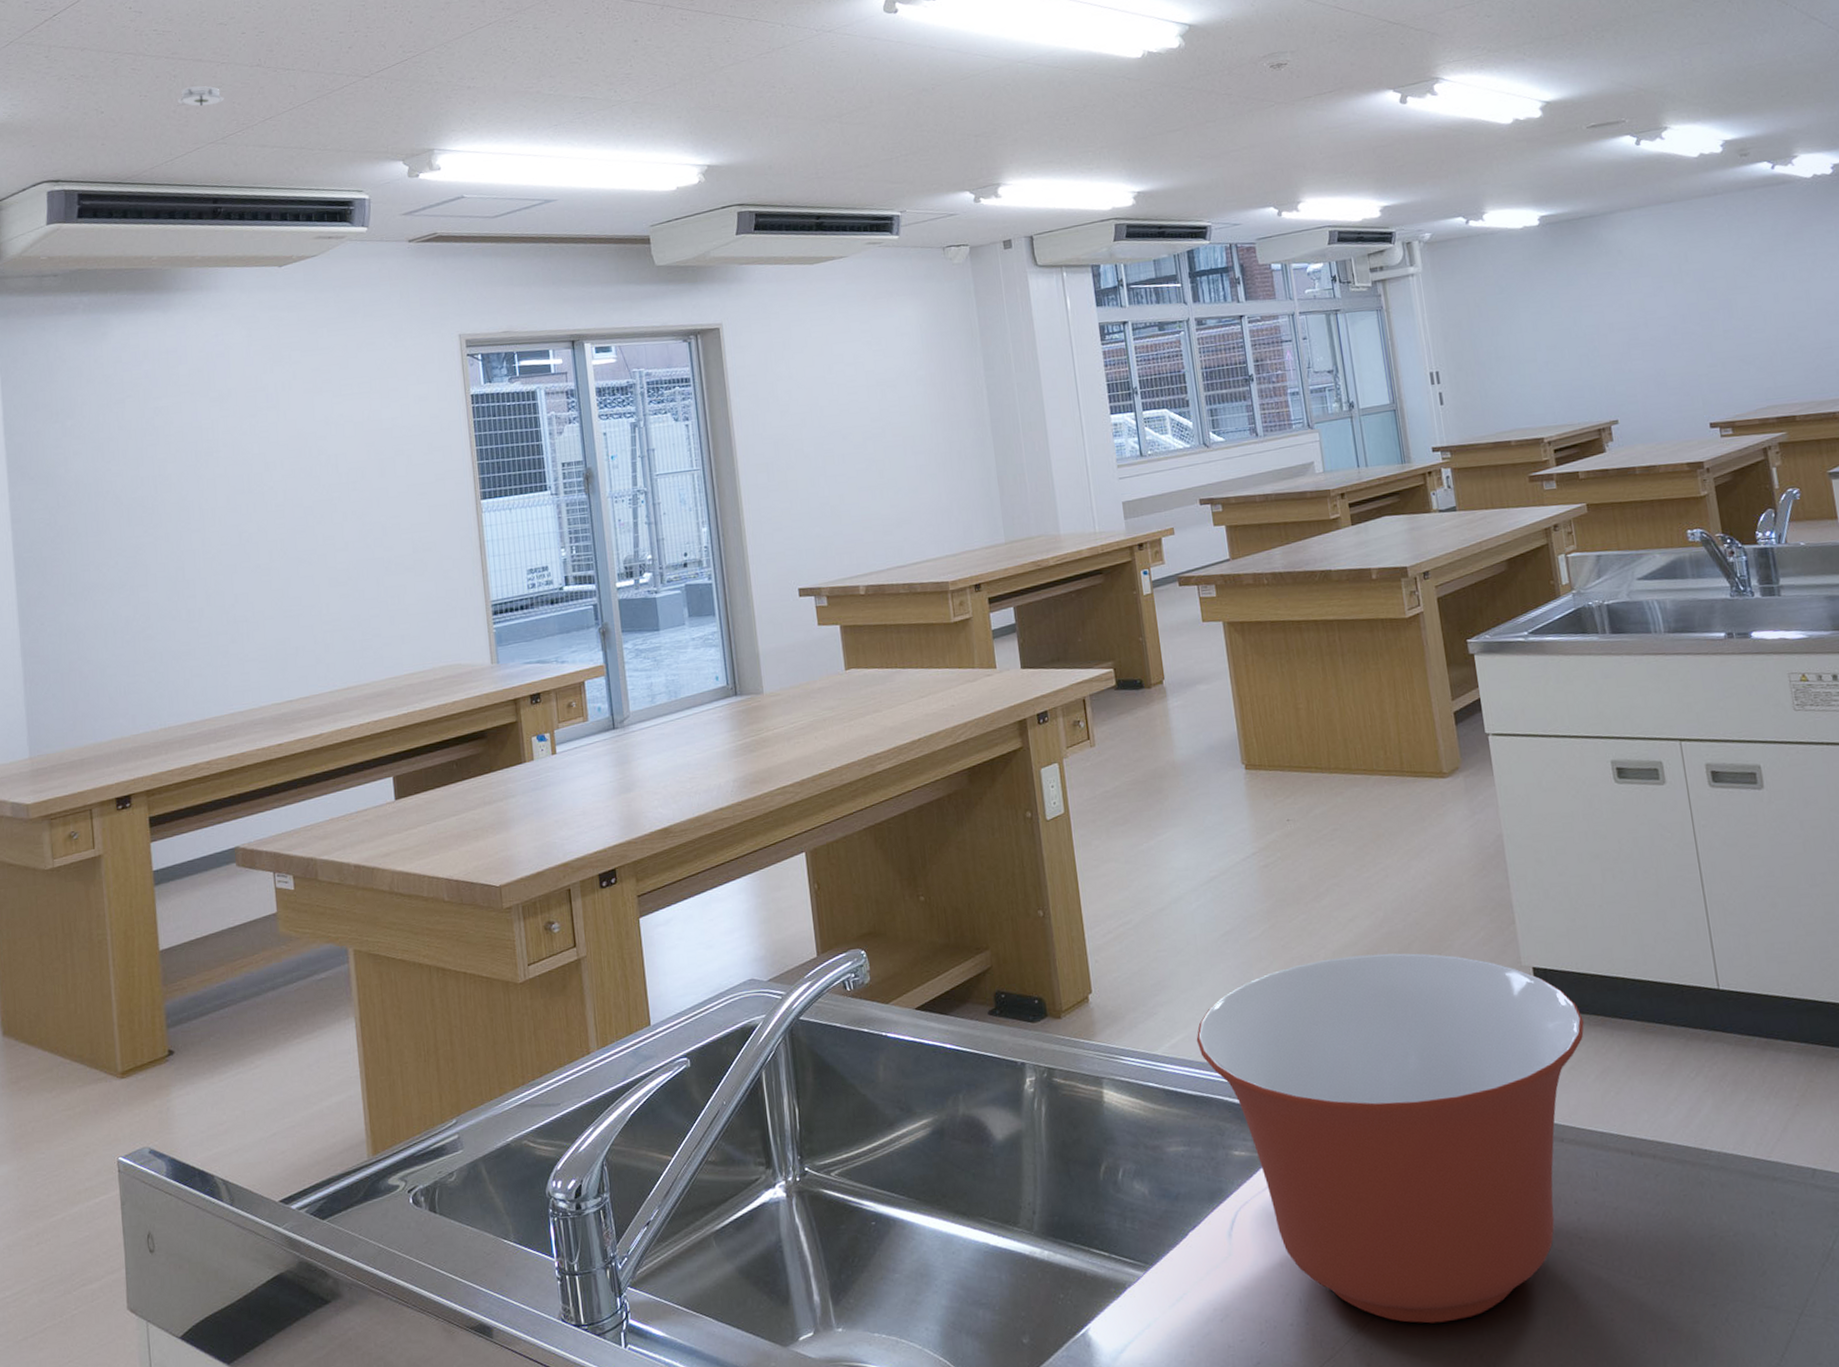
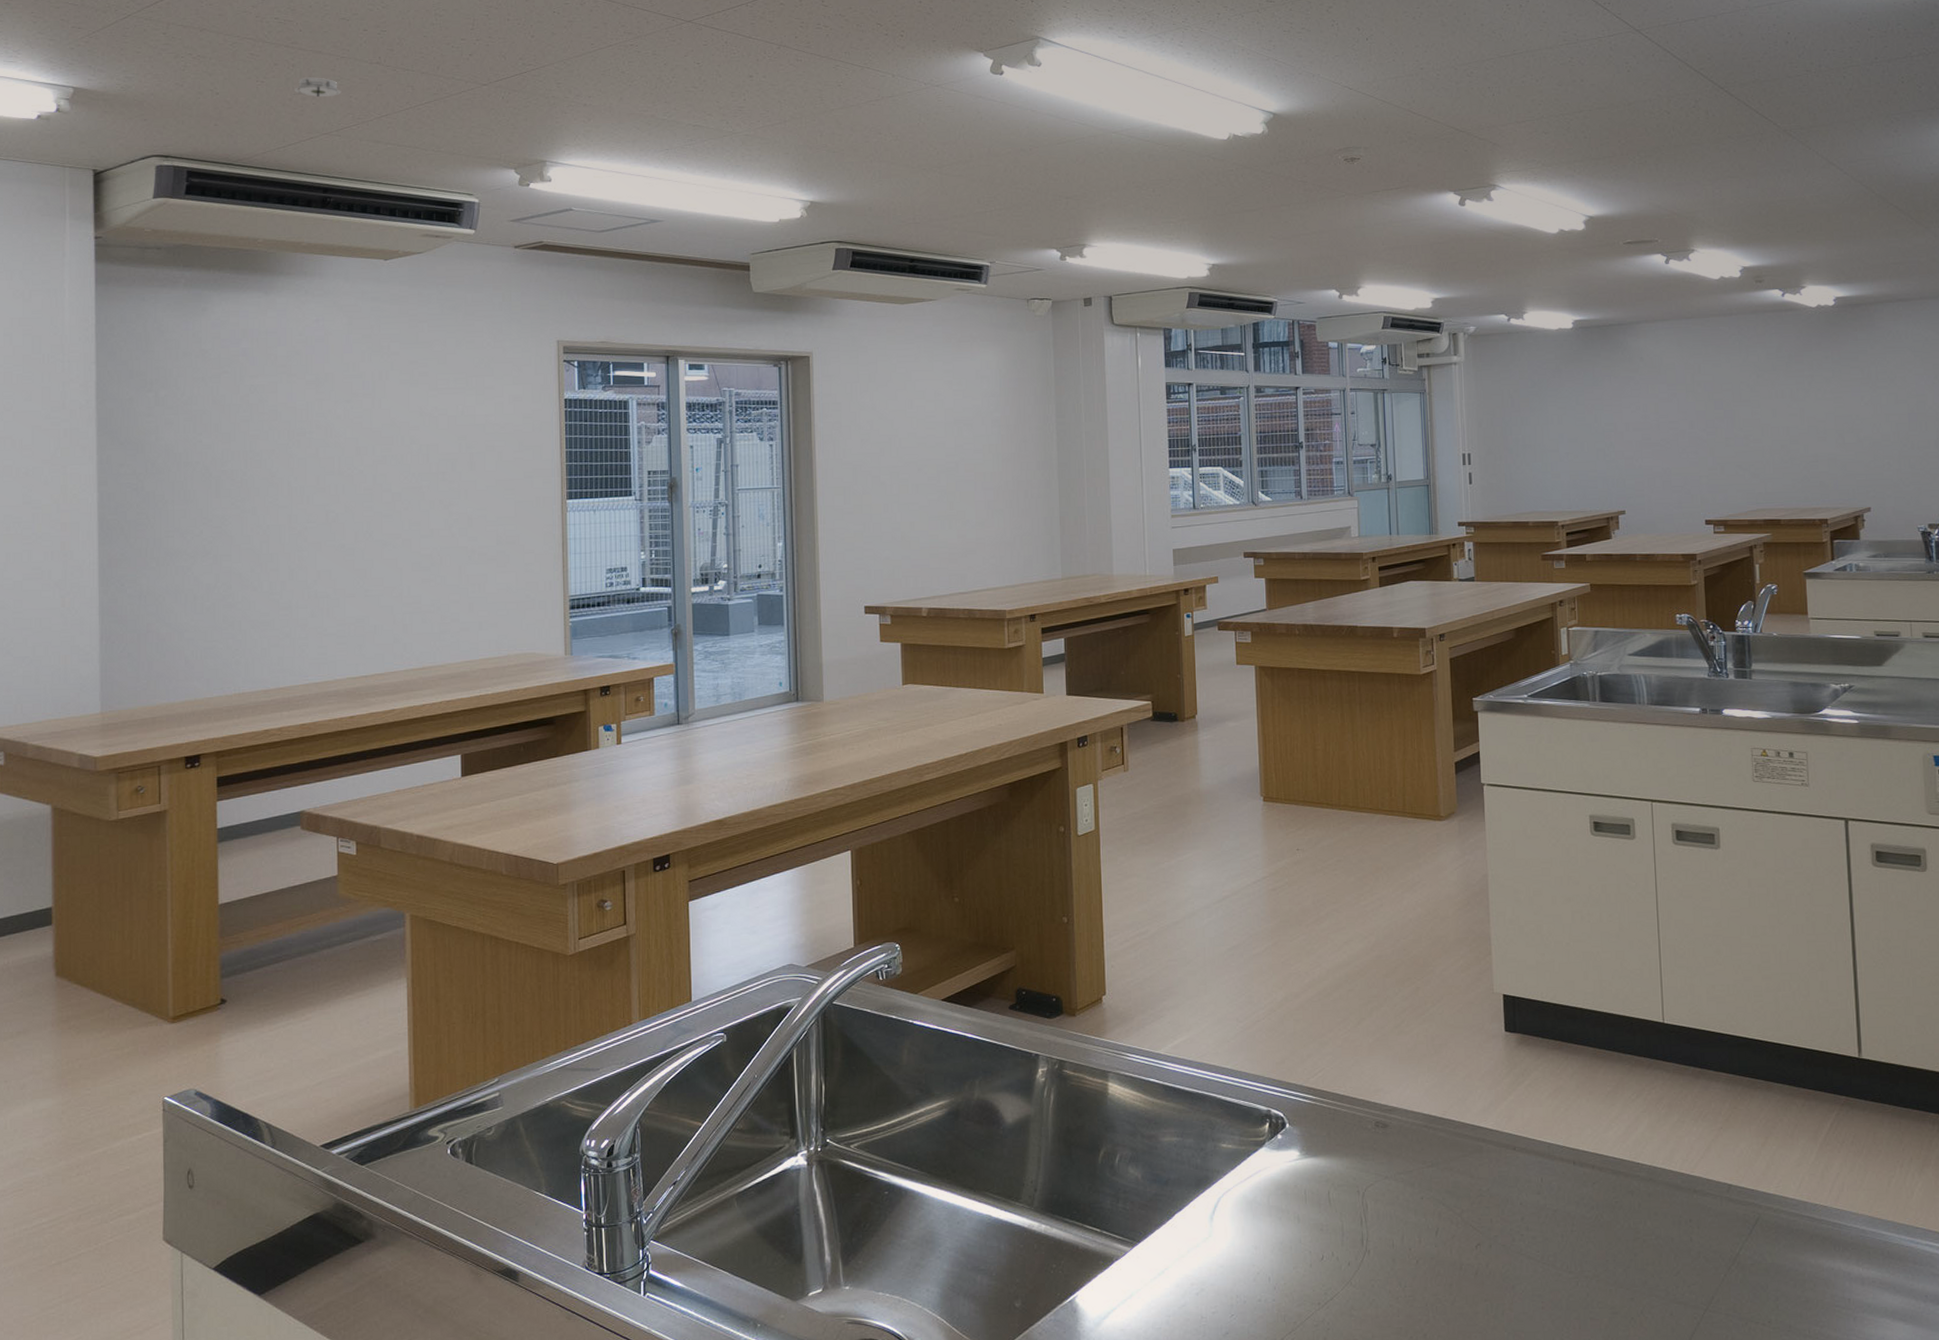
mixing bowl: present [1196,953,1584,1324] -> none [1197,974,1543,1305]

